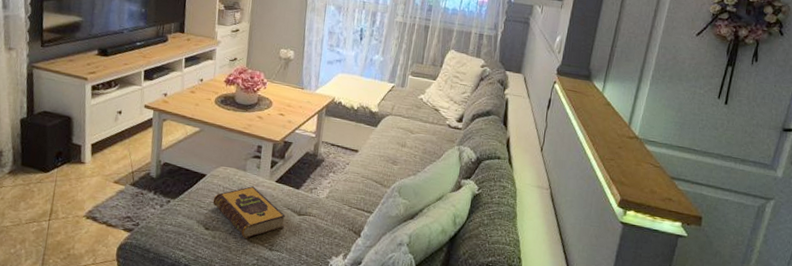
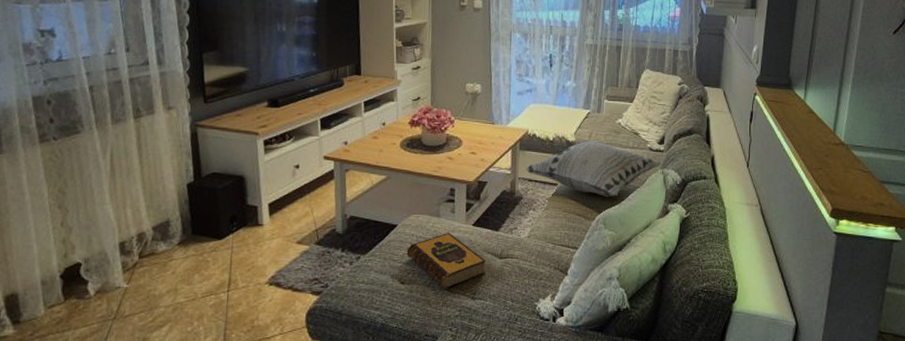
decorative pillow: none [328,112,458,168] -> present [525,140,661,198]

